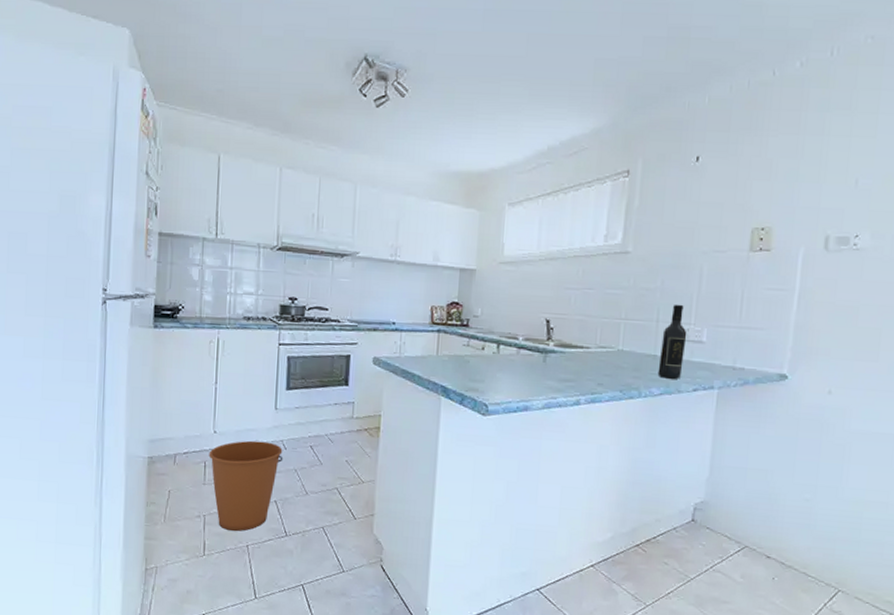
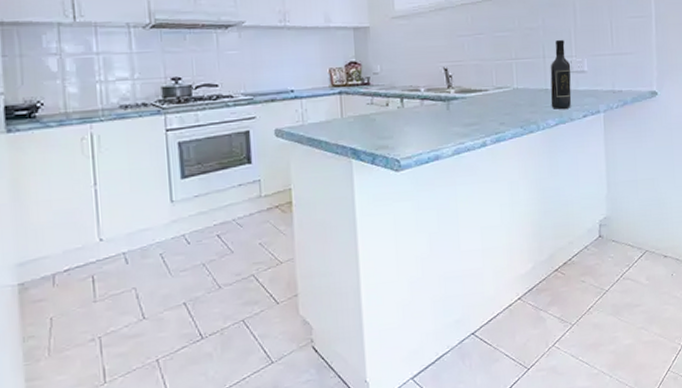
bucket: present [209,440,283,531] -> none [96,239,188,348]

